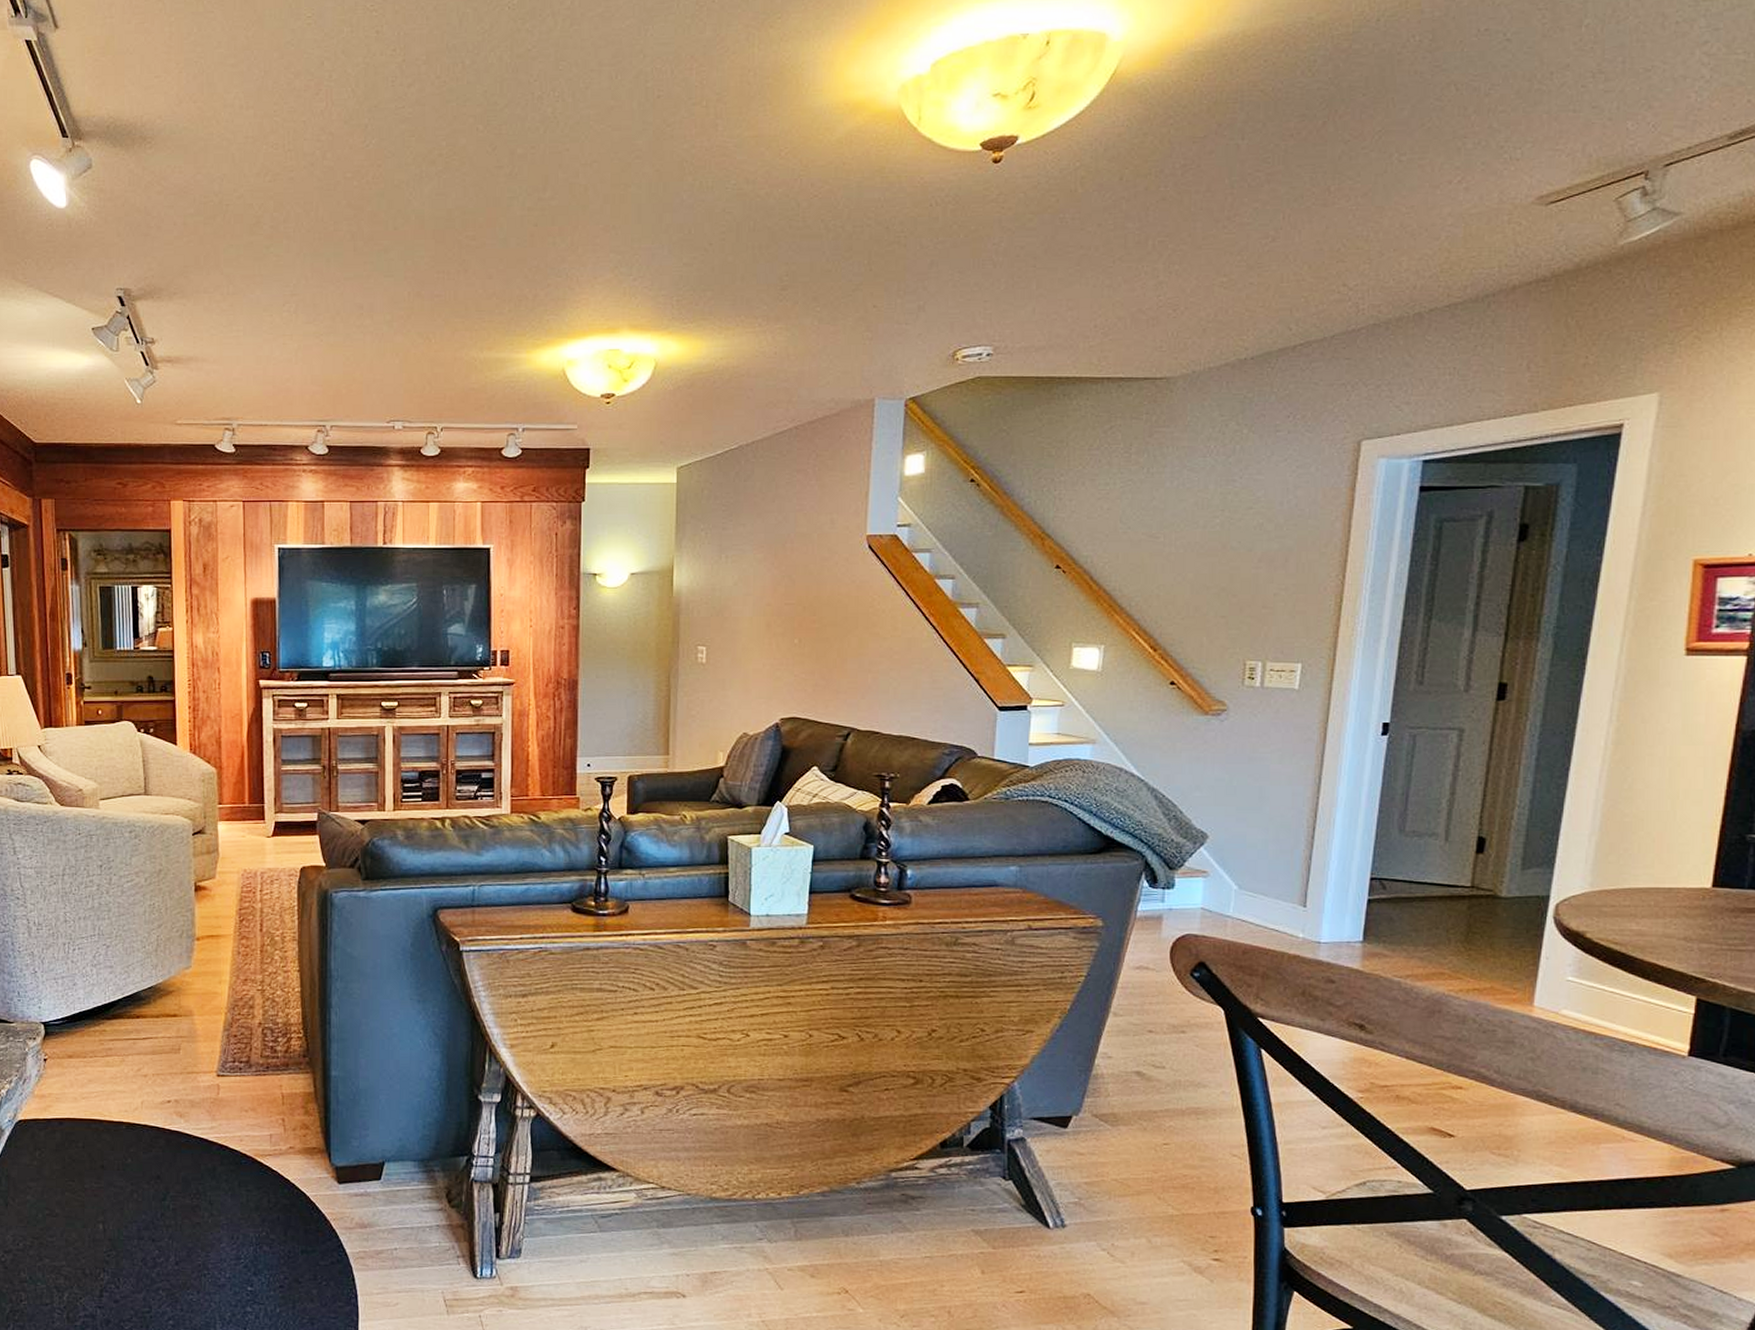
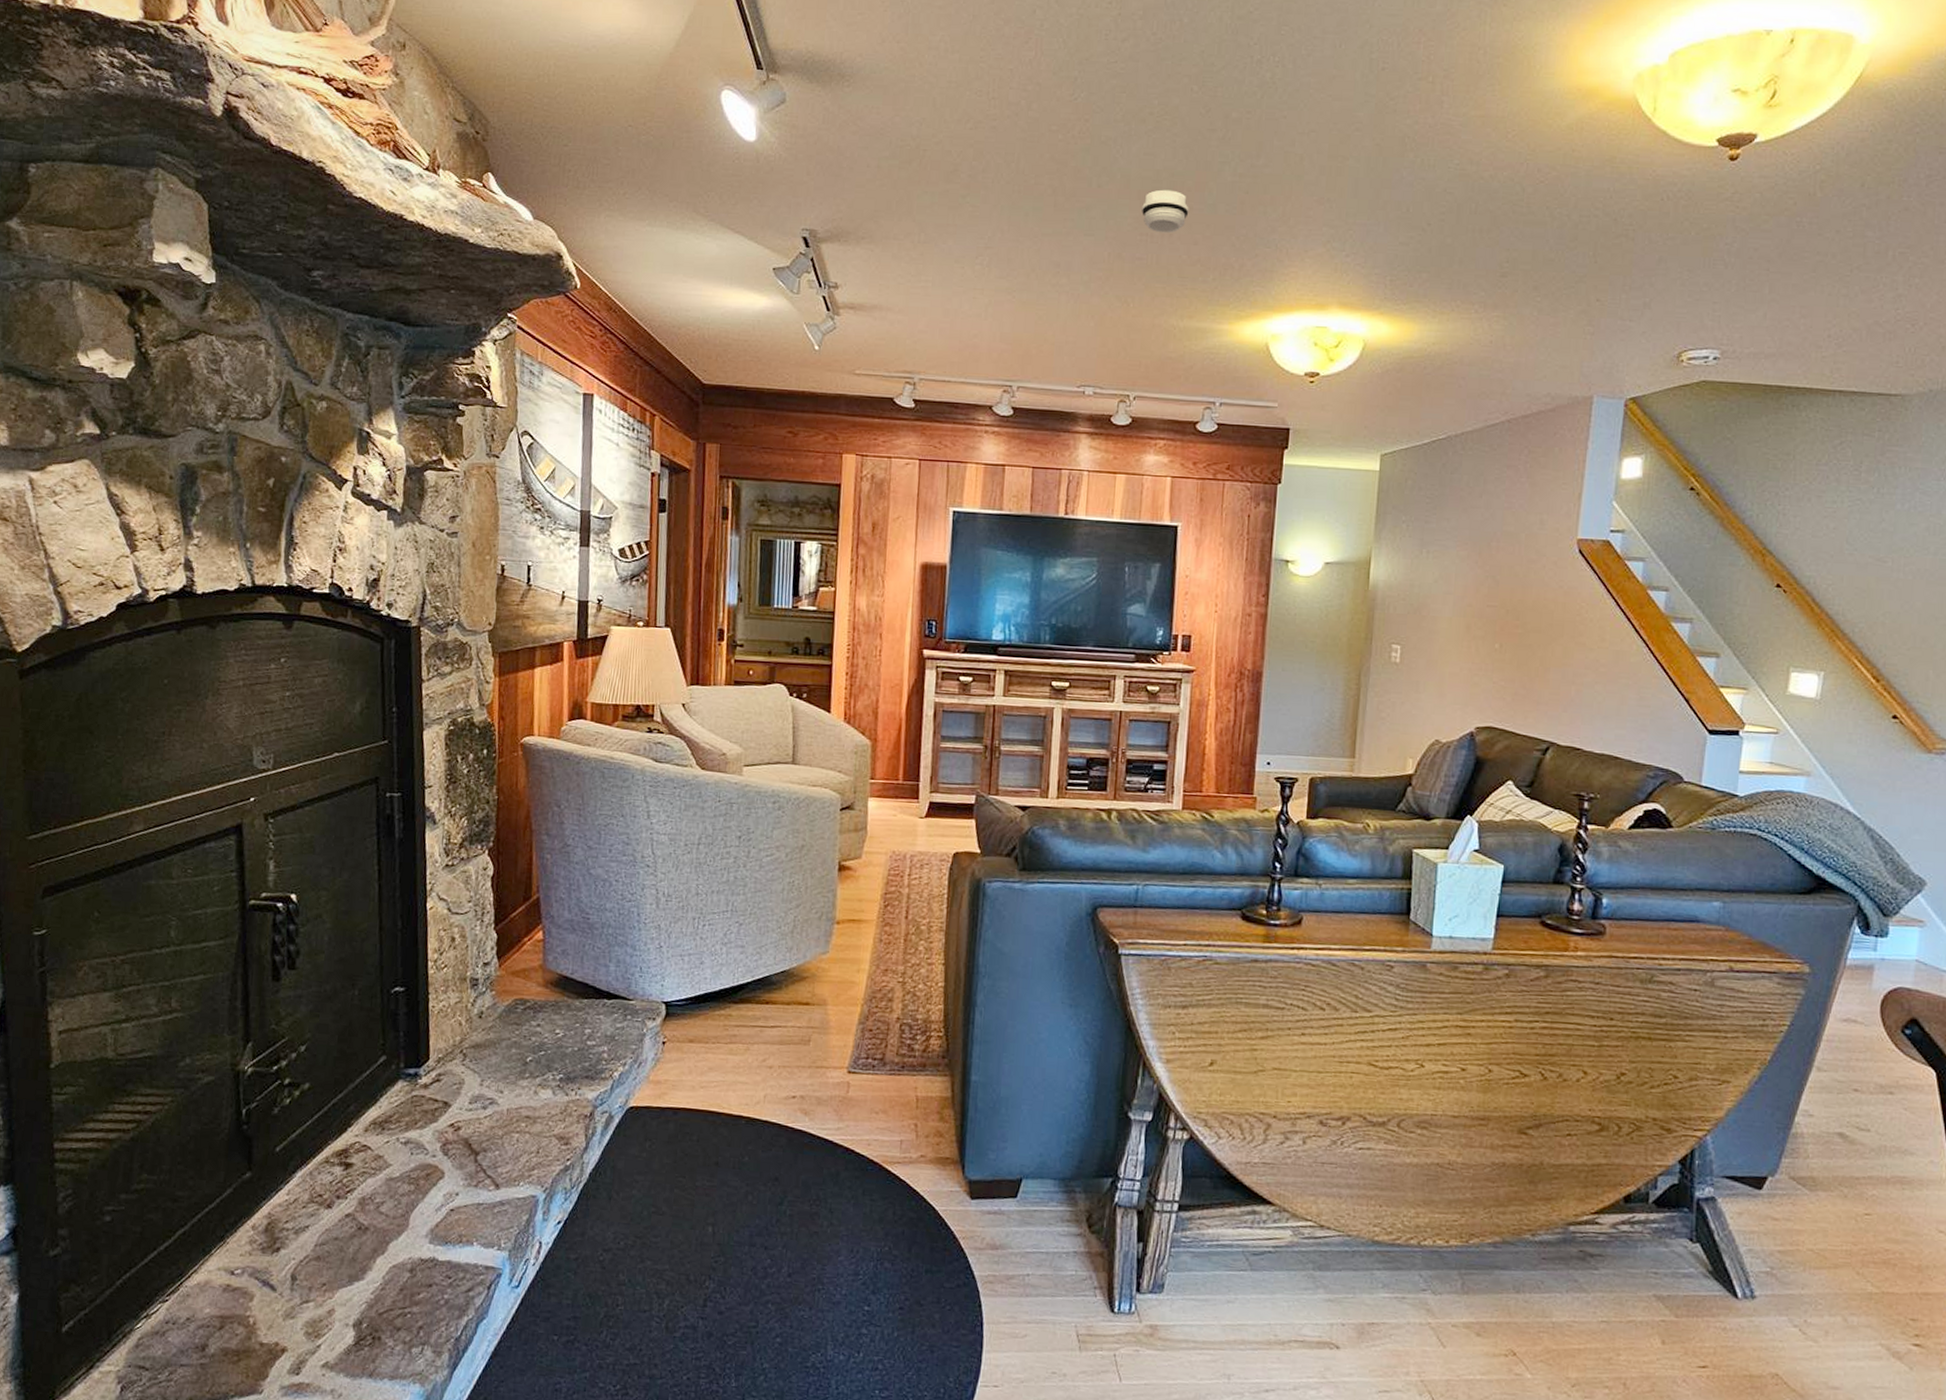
smoke detector: none [437,227,482,270] -> present [1142,189,1189,233]

